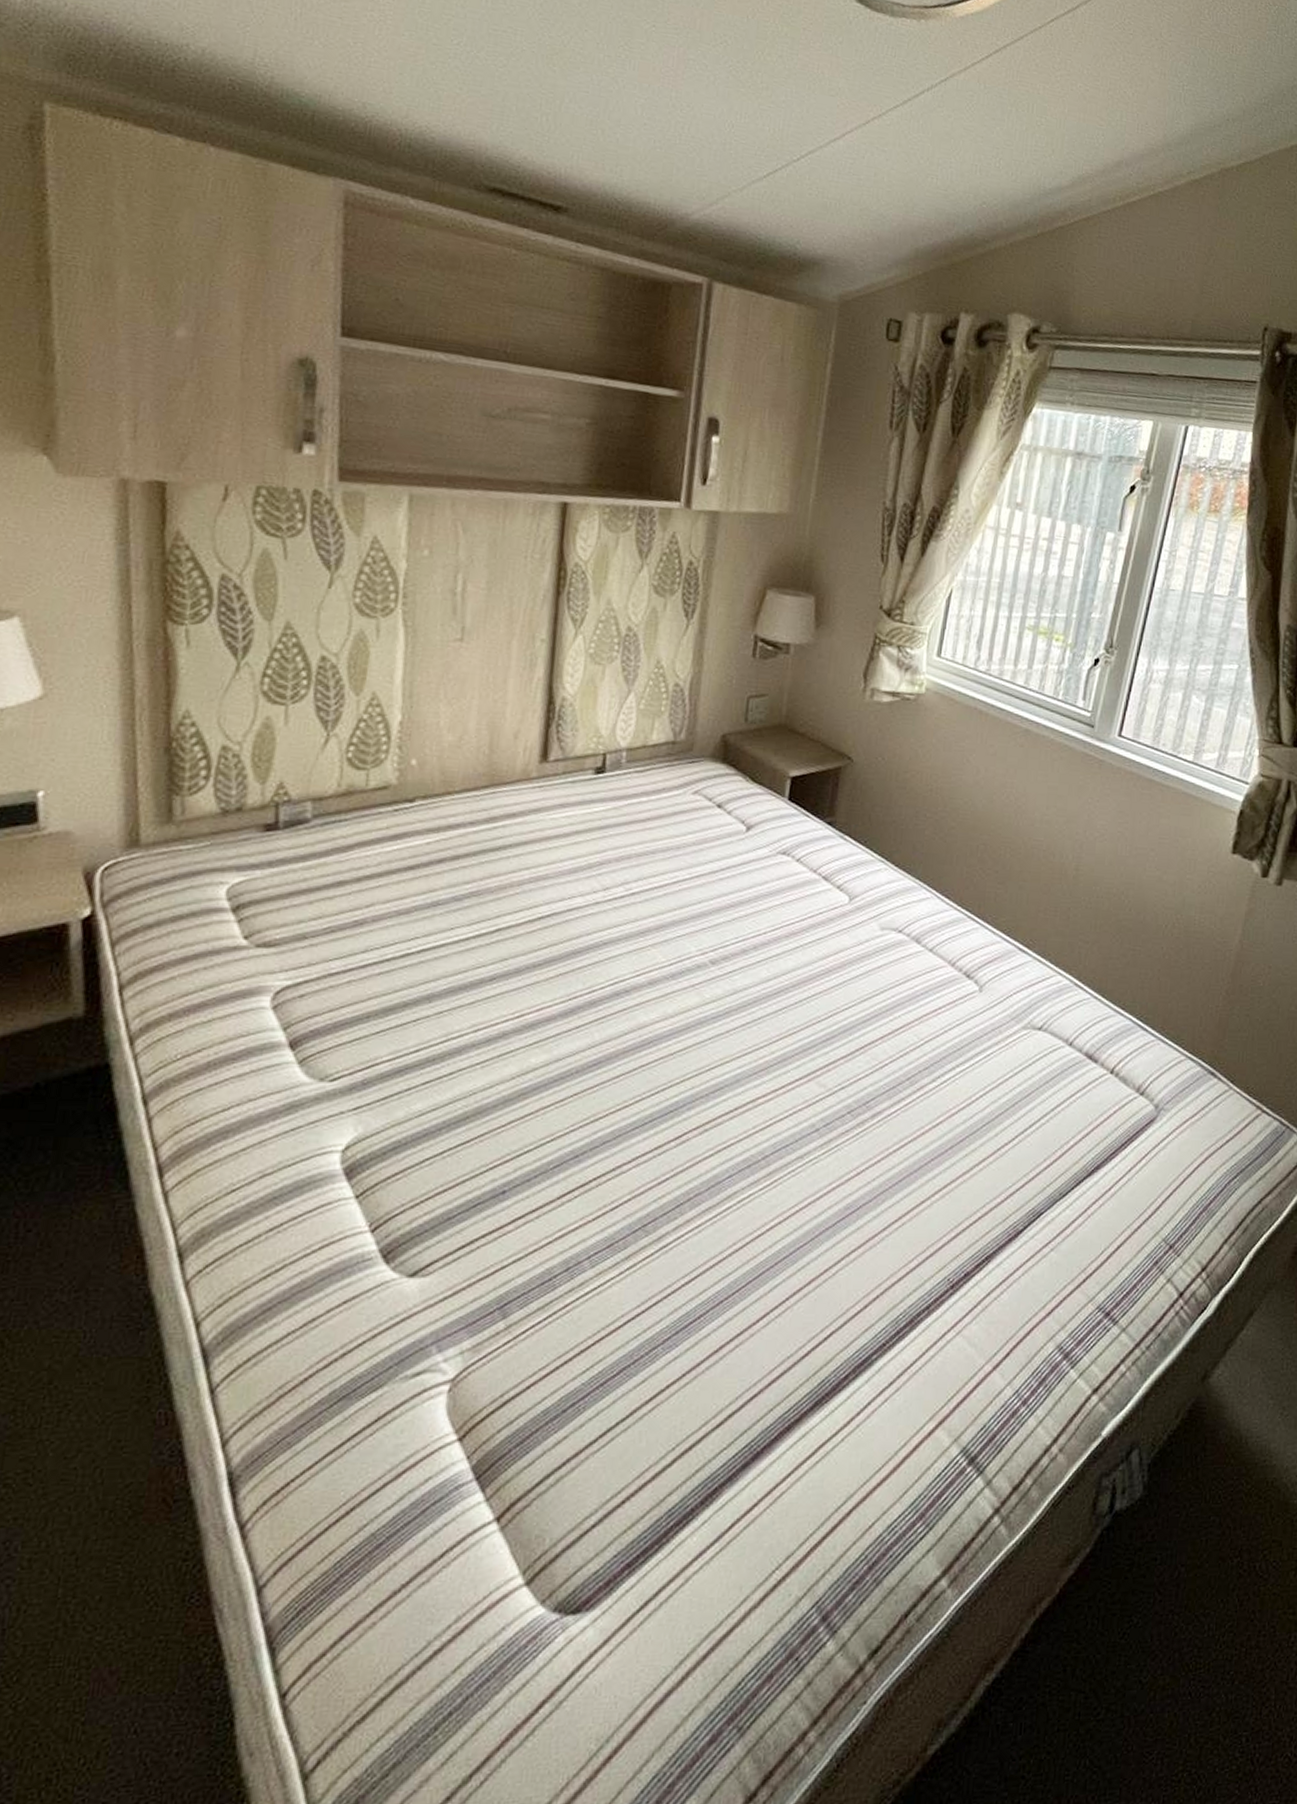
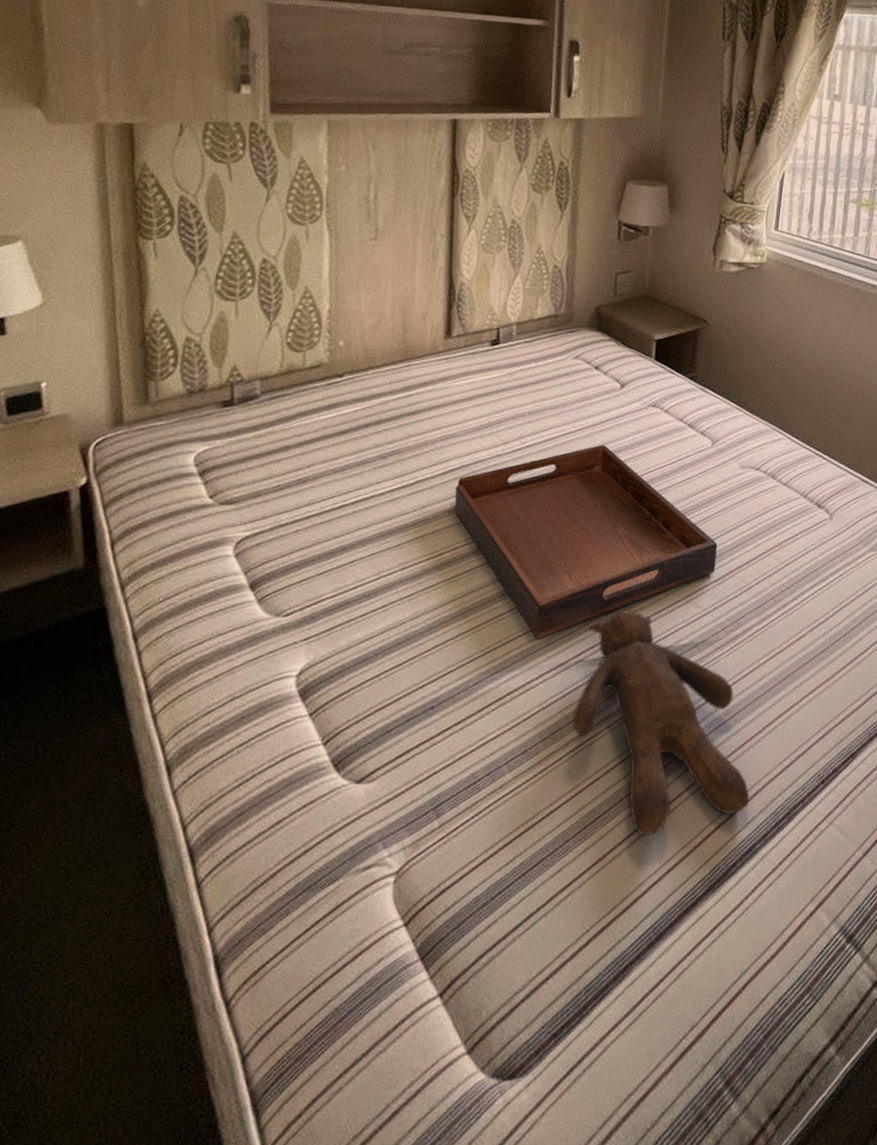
serving tray: none [541,896,849,1118] -> present [455,445,718,640]
teddy bear: none [668,1087,869,1344] -> present [573,610,750,837]

